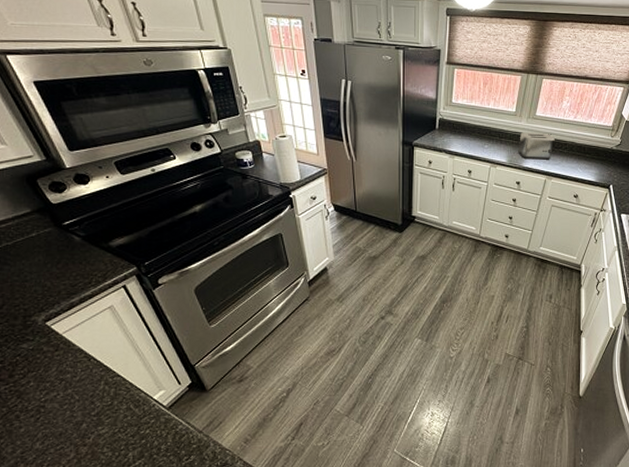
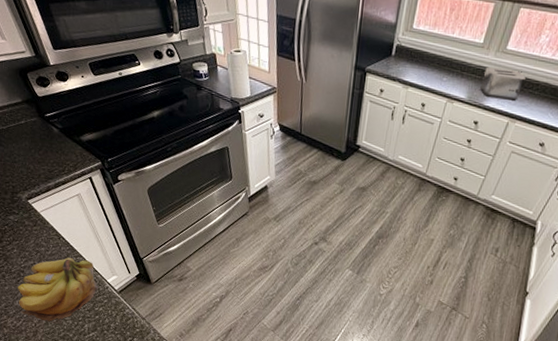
fruit: none [38,379,143,459] -> present [18,257,99,322]

